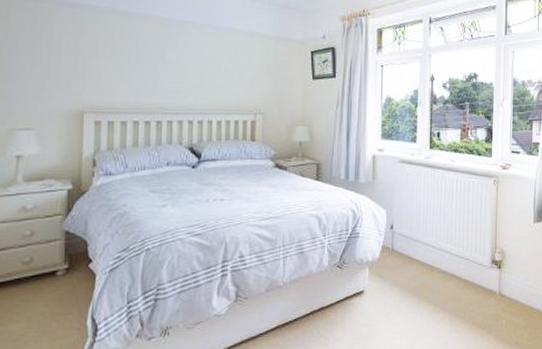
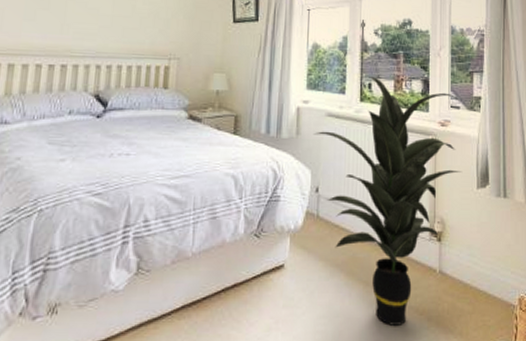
indoor plant: none [388,126,521,339] -> present [314,77,461,326]

